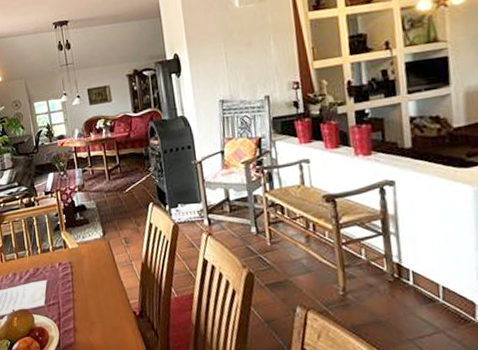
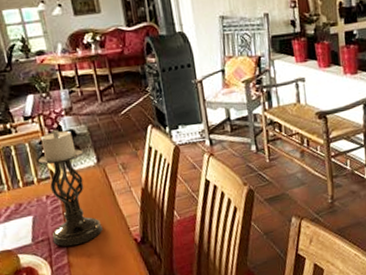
candle holder: none [54,203,105,312] -> present [38,129,103,247]

